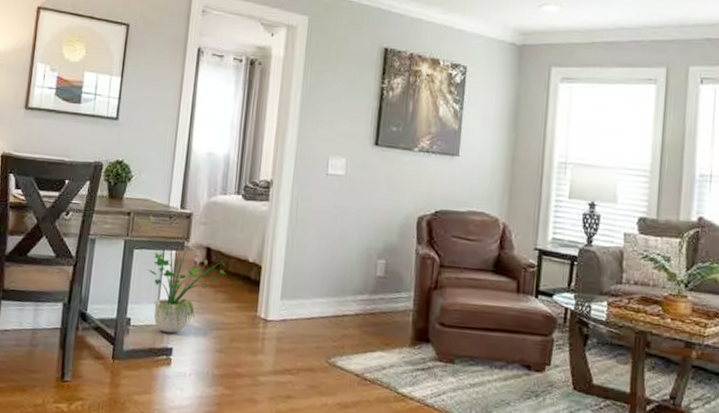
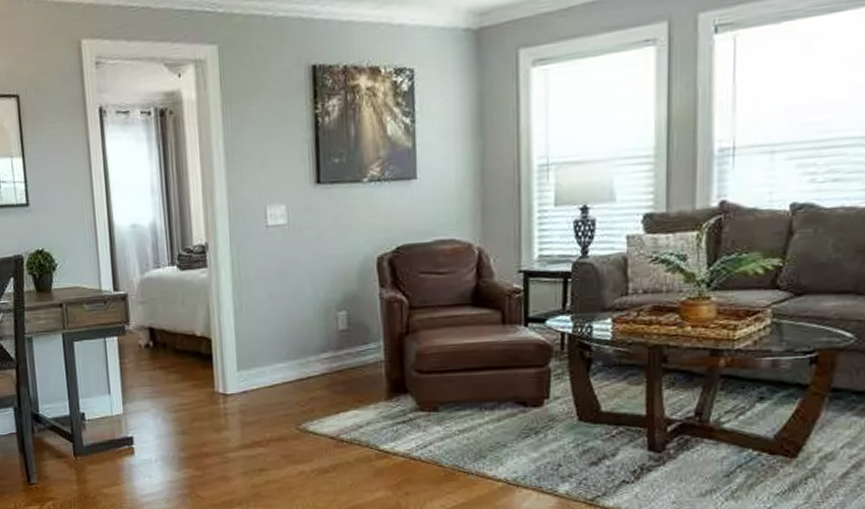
potted plant: present [148,246,227,334] -> none [92,329,175,422]

